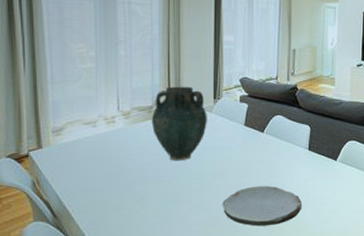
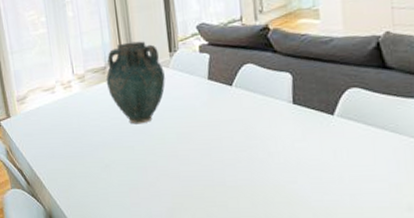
plate: present [222,186,302,227] -> none [192,149,292,198]

